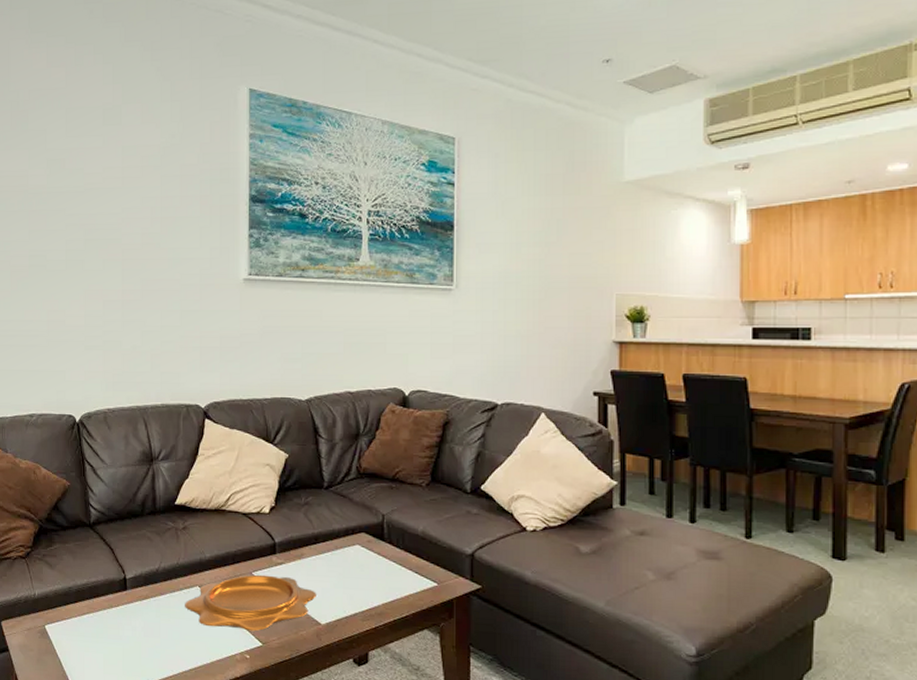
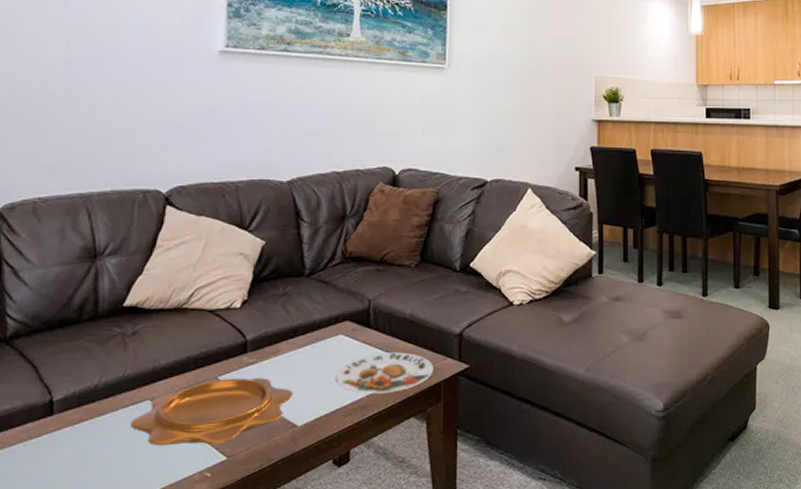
plate: none [353,565,446,604] -> present [335,352,434,394]

